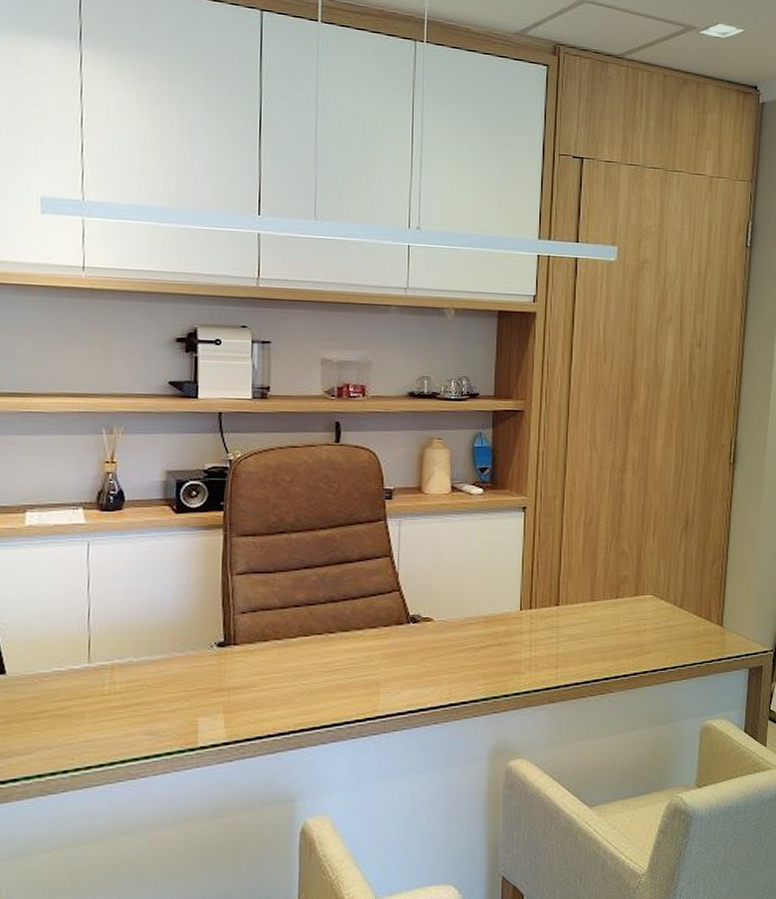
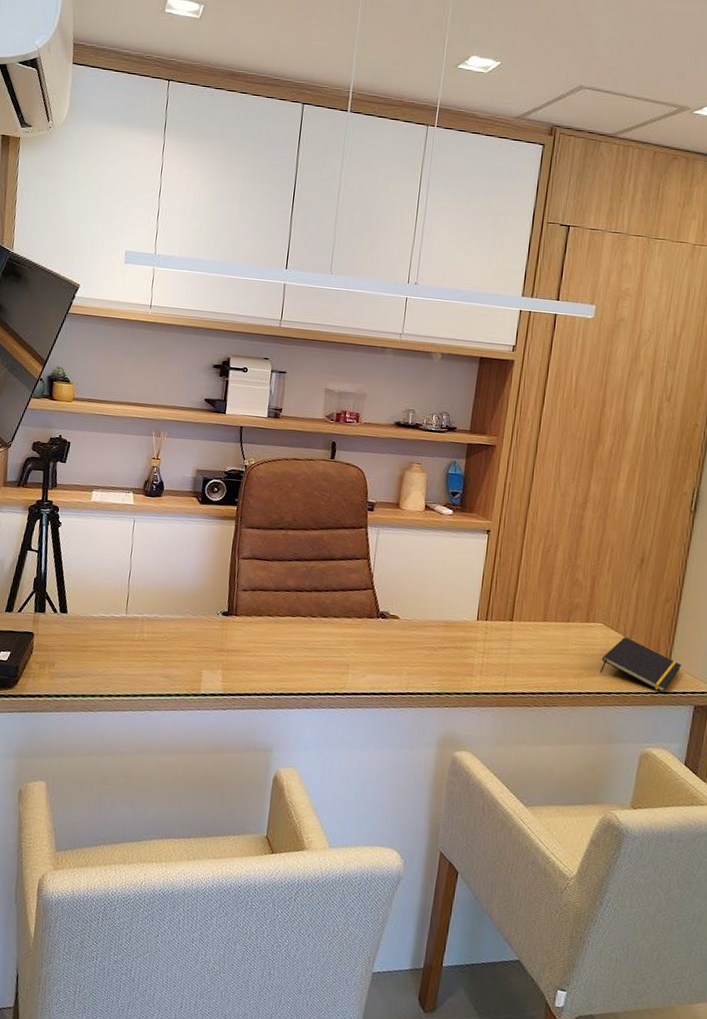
notepad: none [654,606,734,660] -> present [600,637,682,693]

